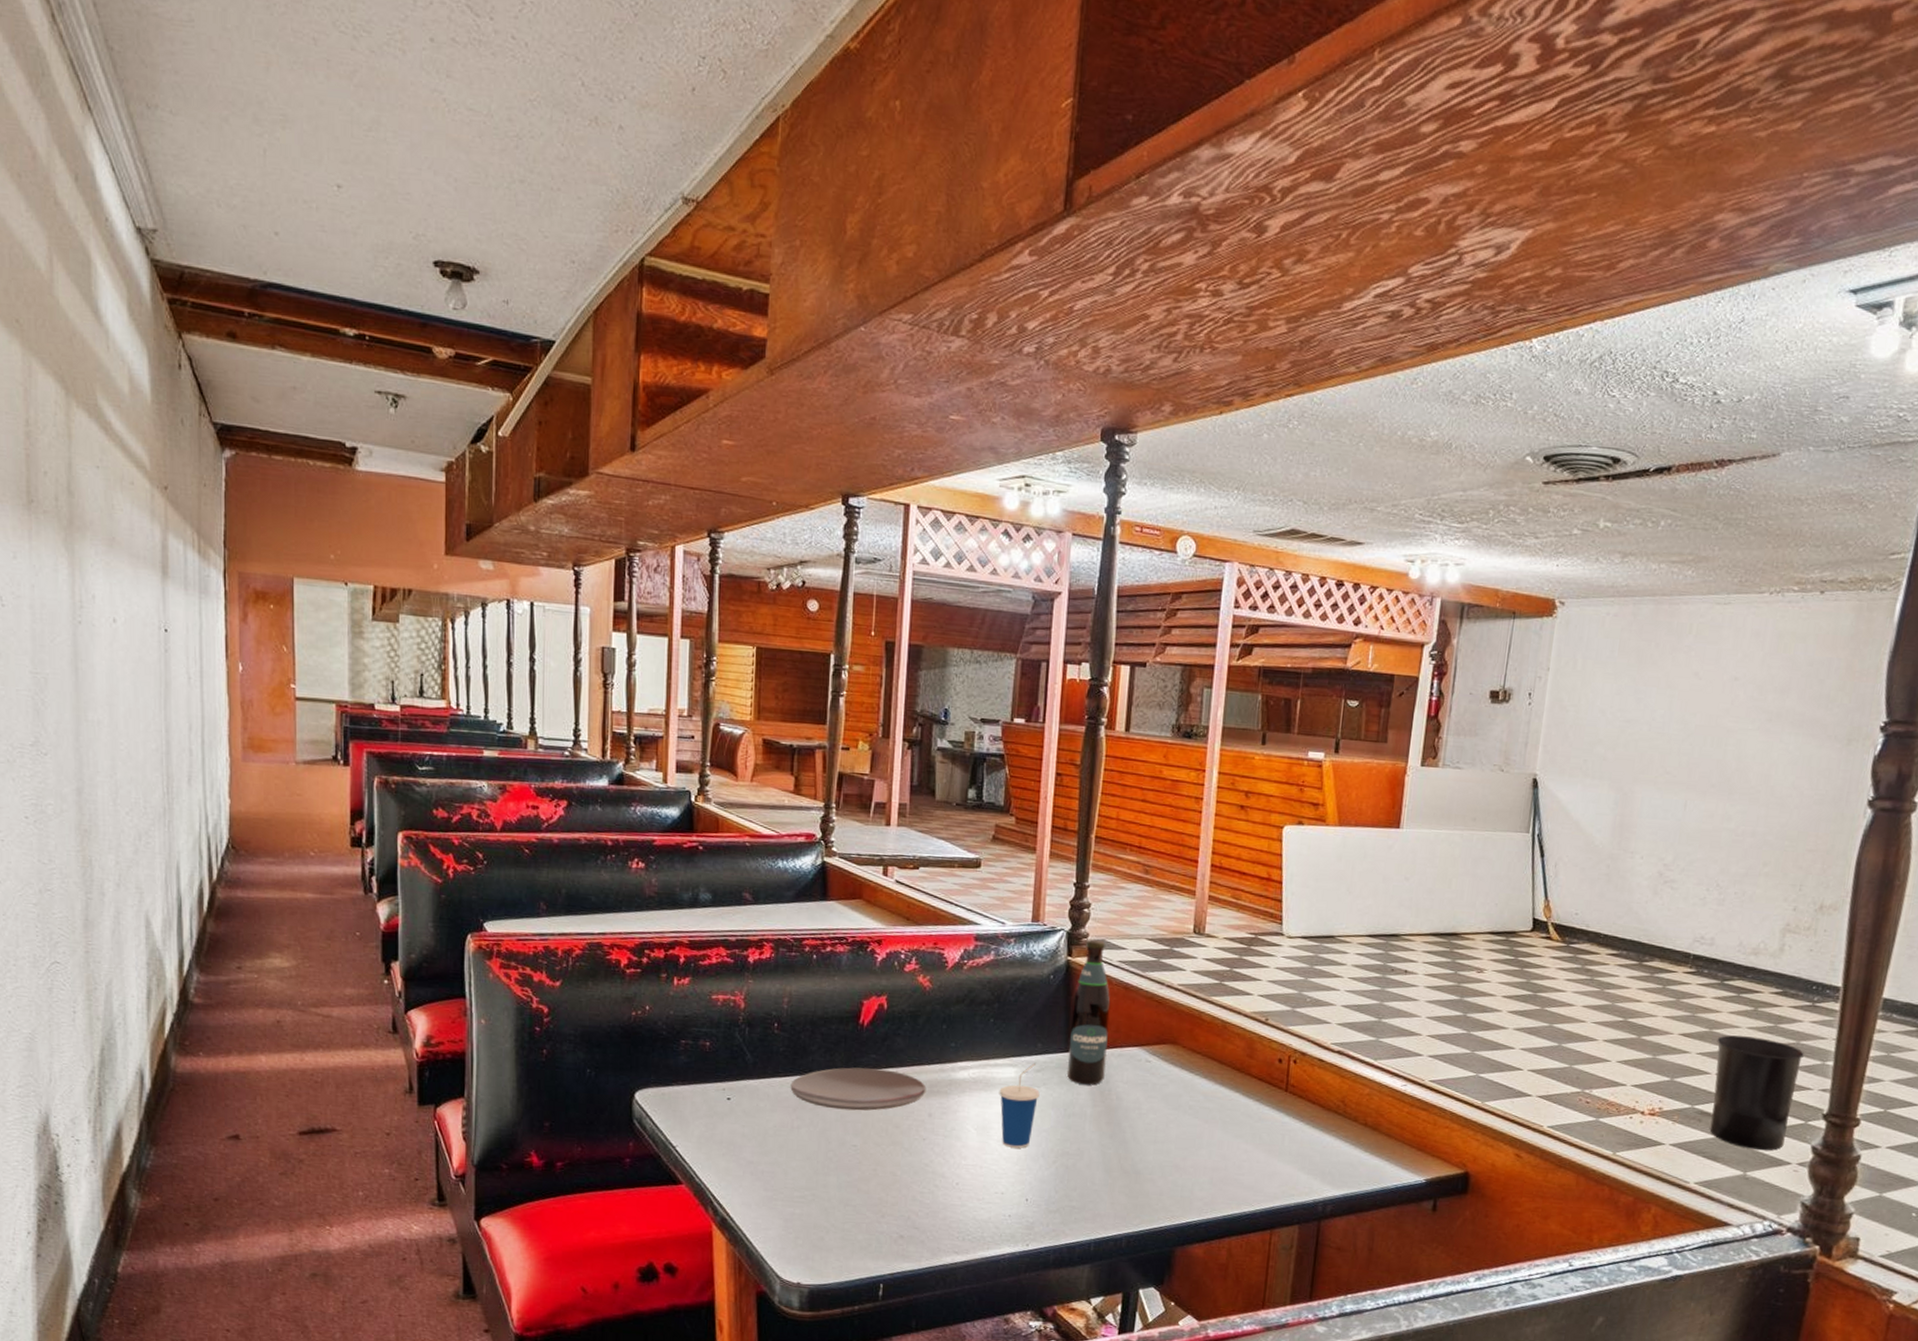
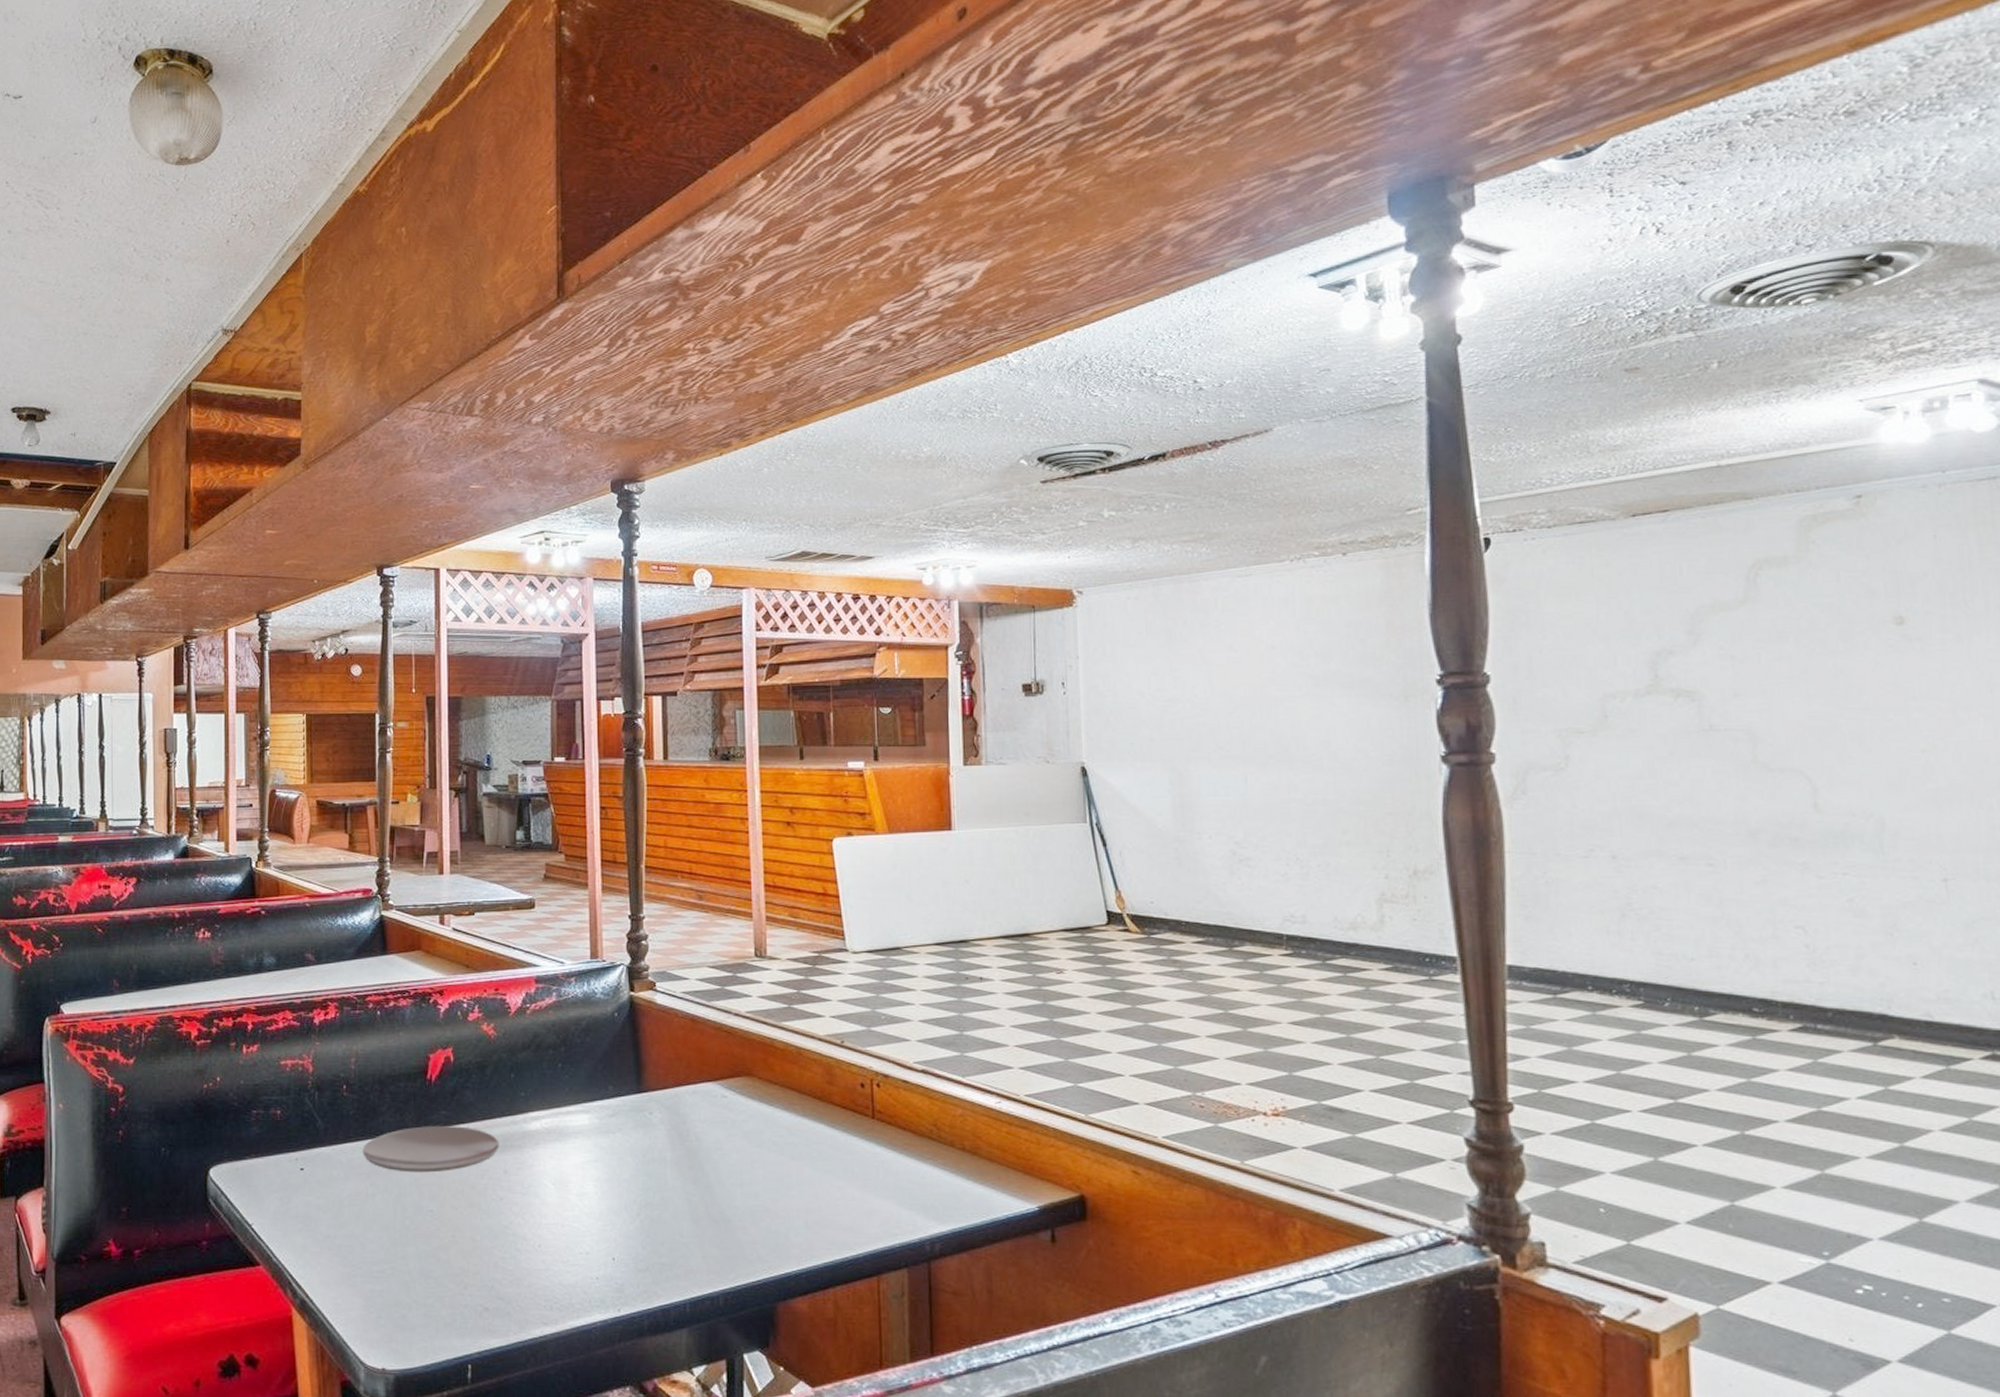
cup: present [999,1063,1040,1148] -> none [574,1108,616,1202]
bottle: present [1066,939,1111,1085] -> none [639,971,681,1127]
waste bin: present [1710,1035,1805,1150] -> none [1331,1020,1434,1146]

